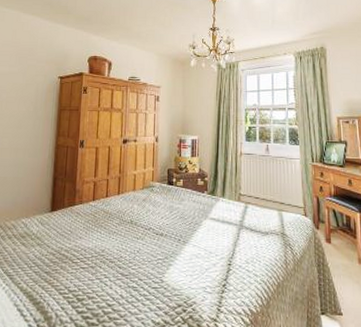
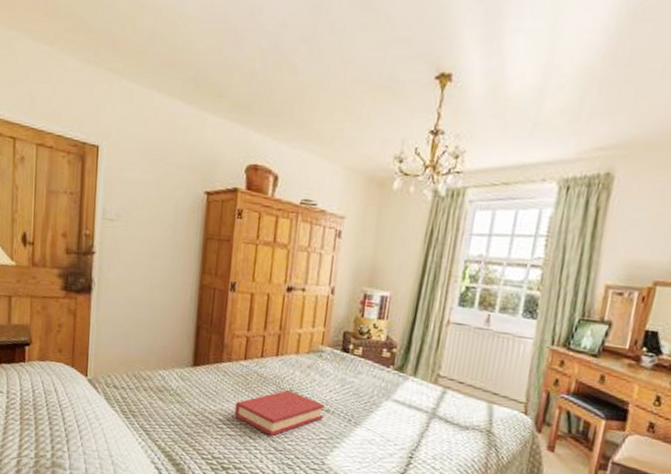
hardback book: none [86,222,159,264] -> present [234,390,325,437]

